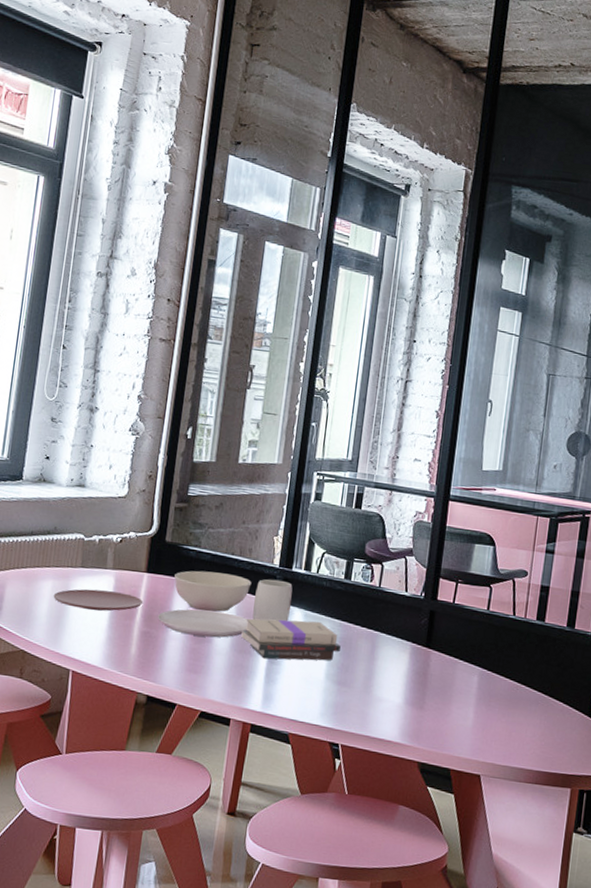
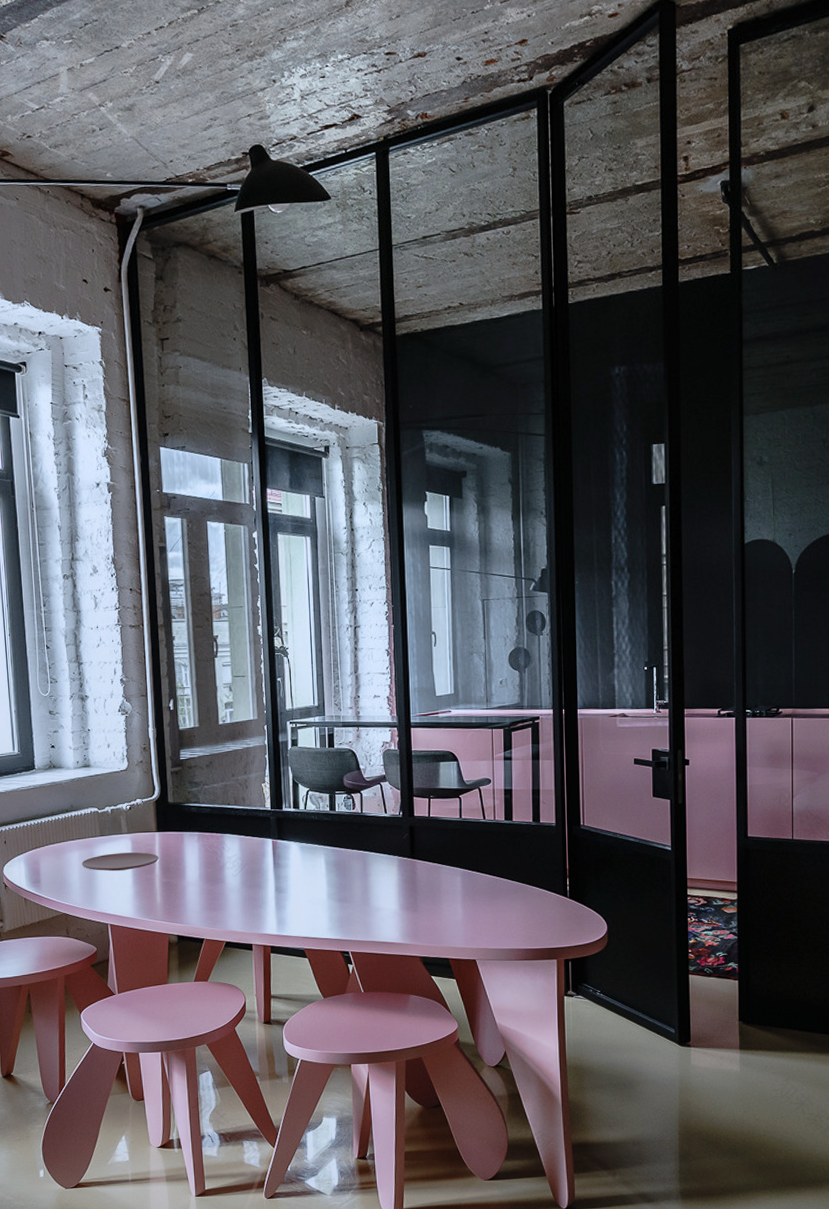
plate: present [158,609,248,638] -> none [174,855,254,879]
bowl: present [174,570,252,612] -> none [182,822,250,856]
books: present [241,618,341,661] -> none [249,850,336,890]
mug: present [252,579,293,622] -> none [254,820,288,858]

